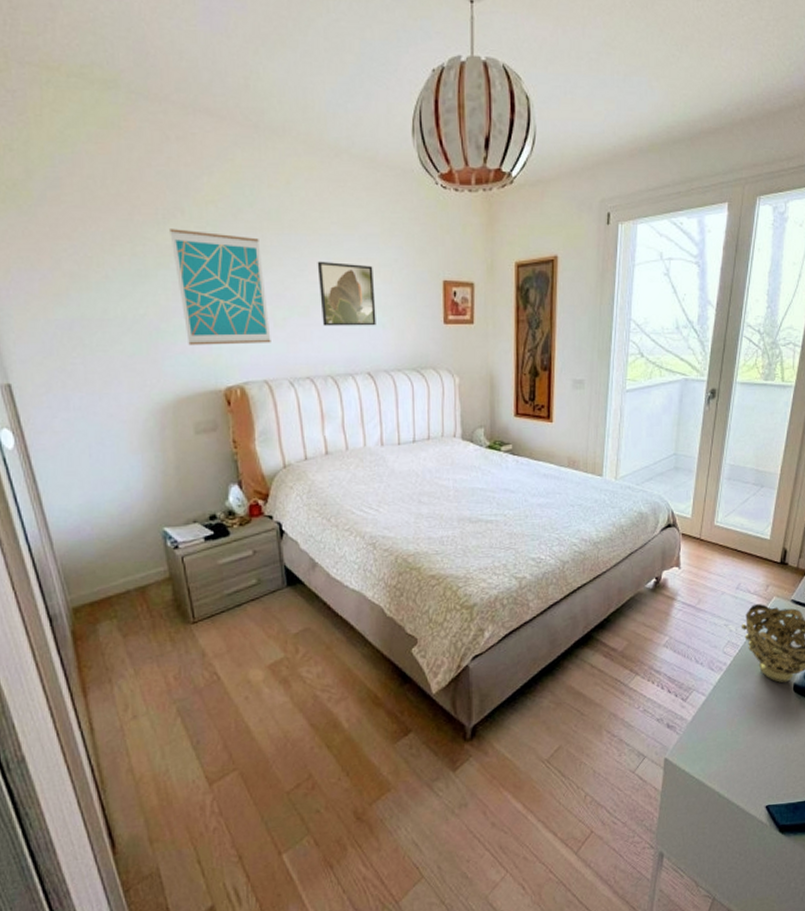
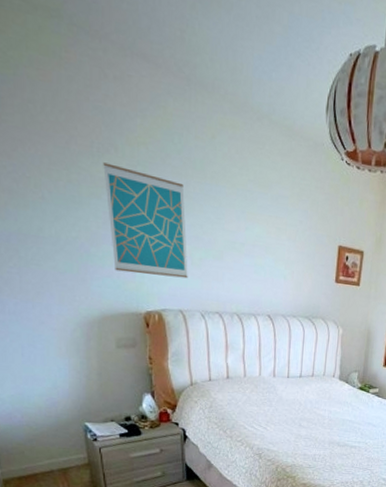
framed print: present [317,261,376,326] -> none [233,212,281,277]

